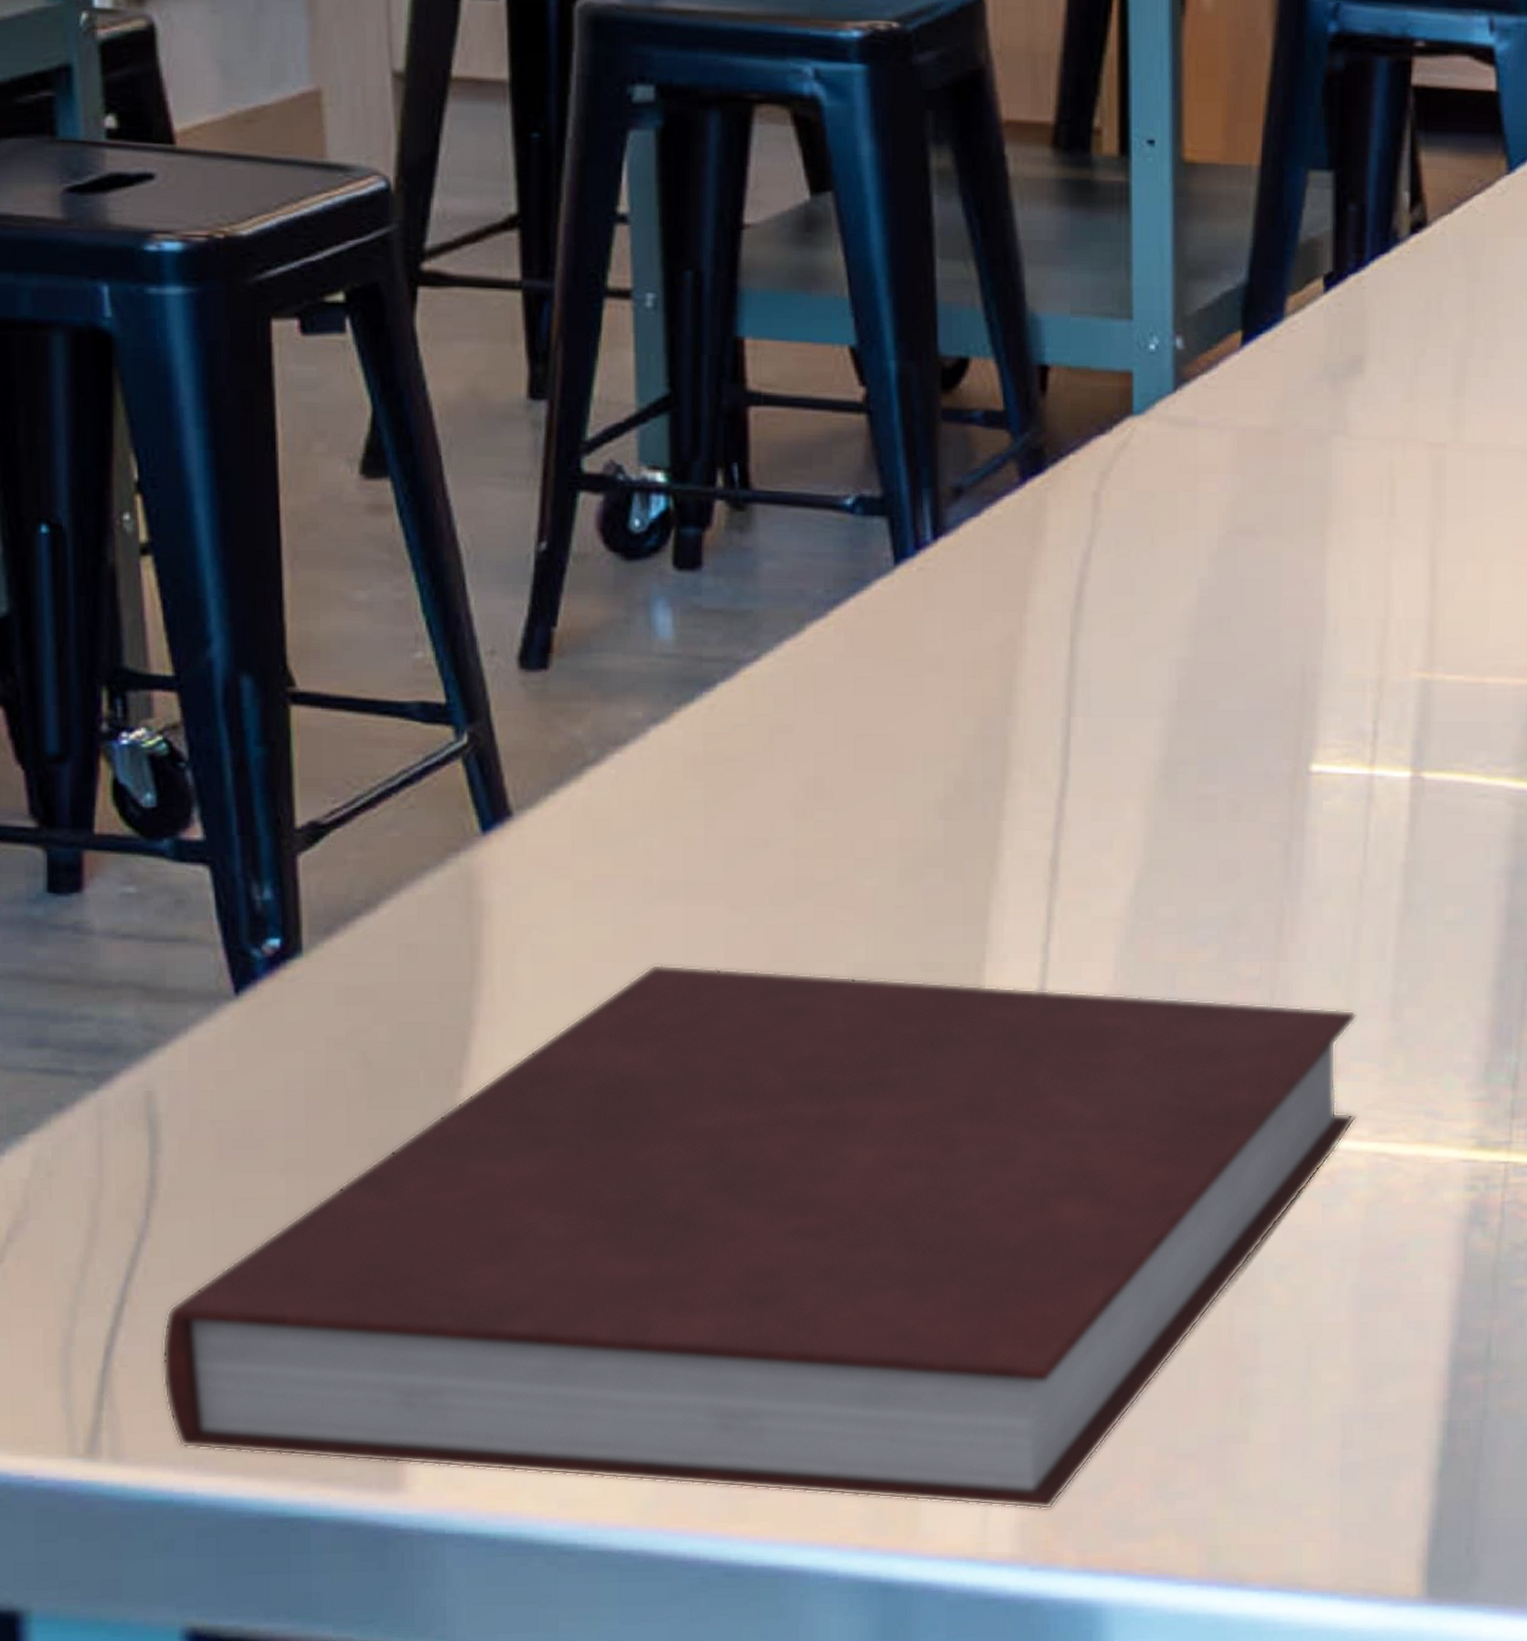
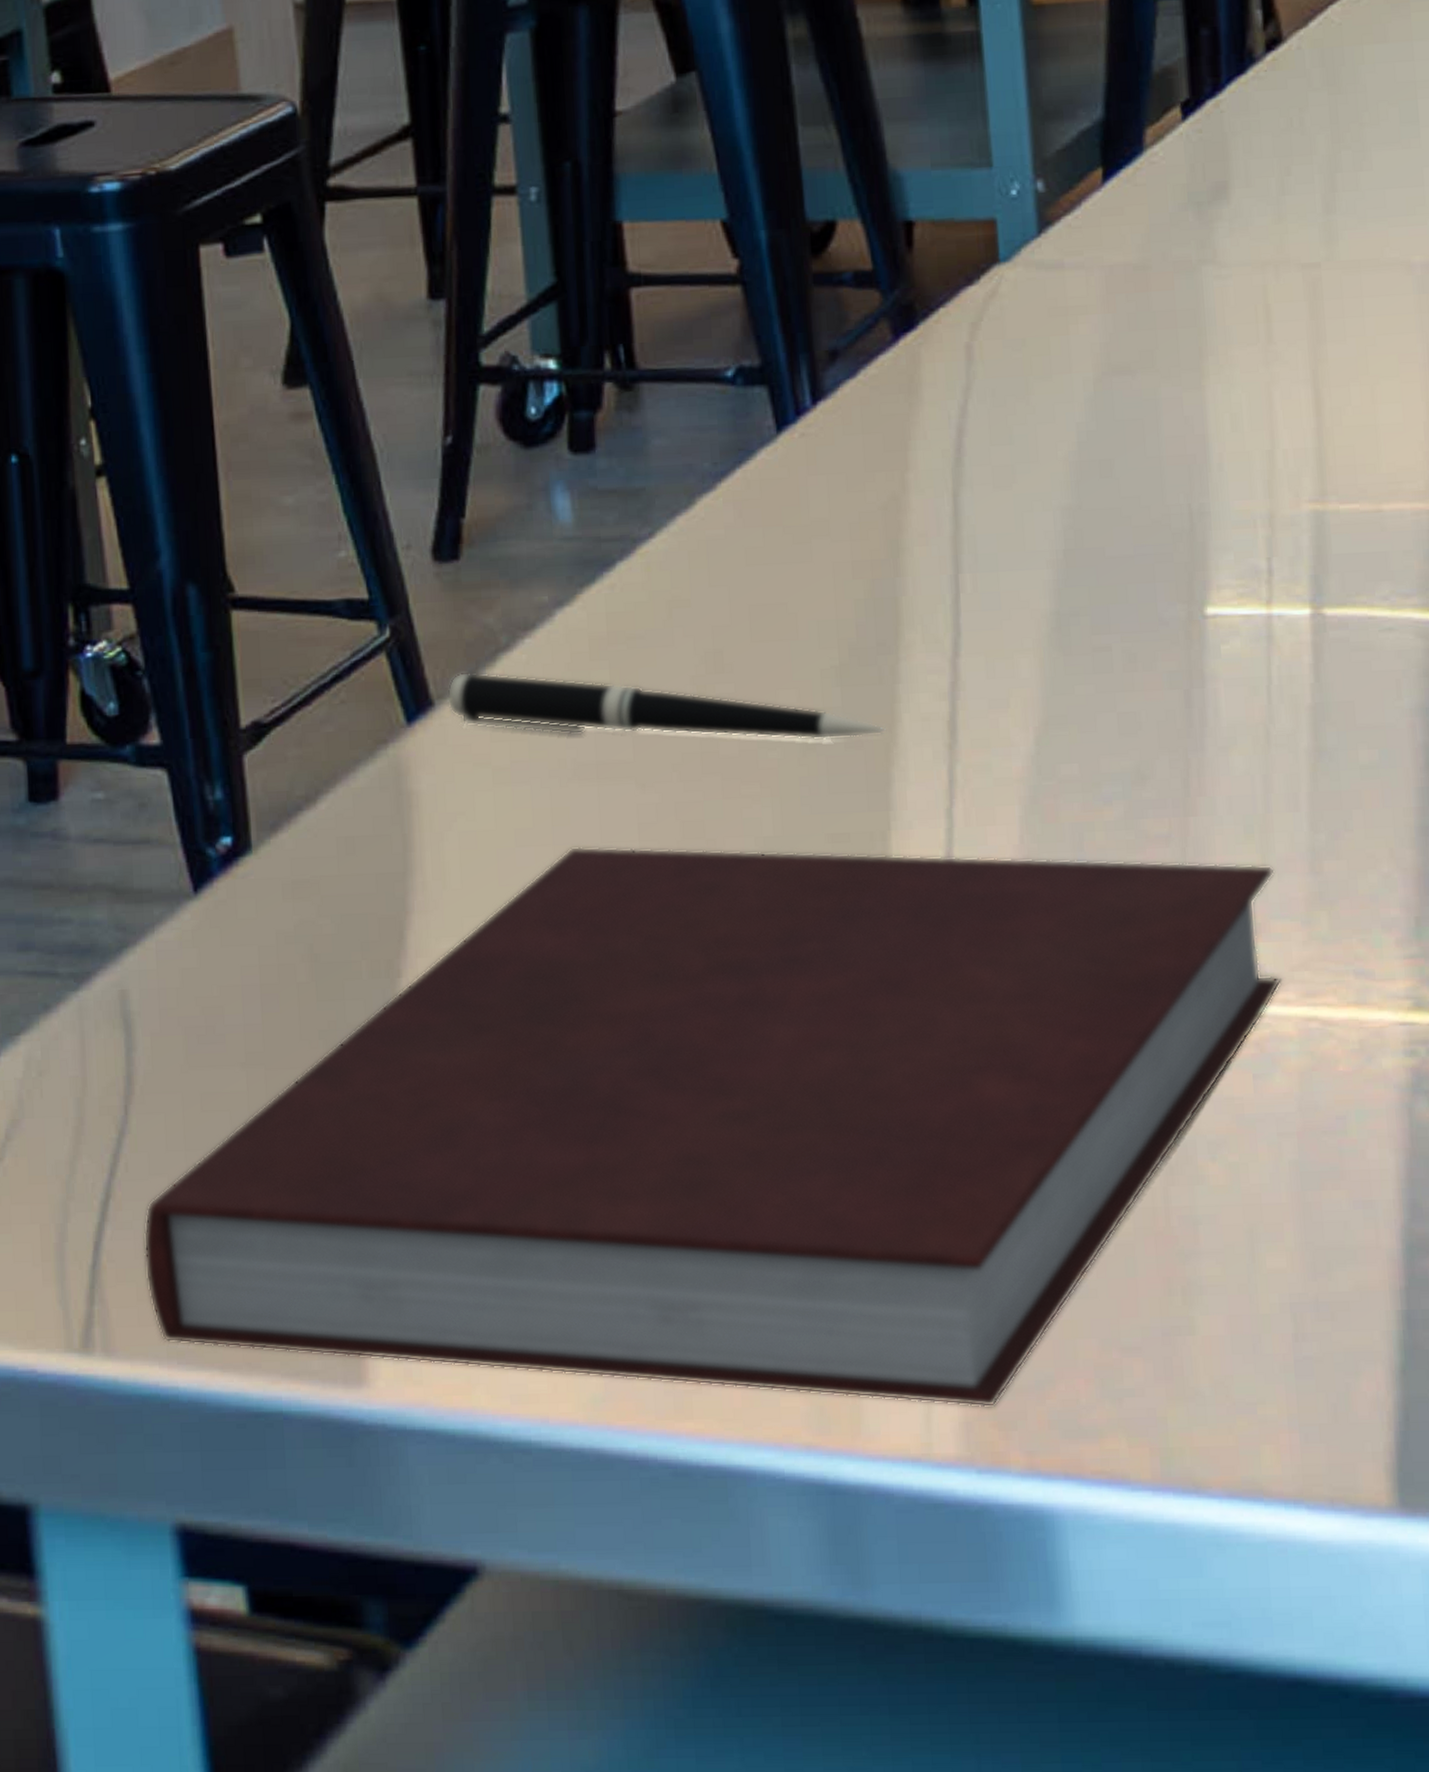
pen: none [528,783,987,871] -> present [447,671,886,740]

